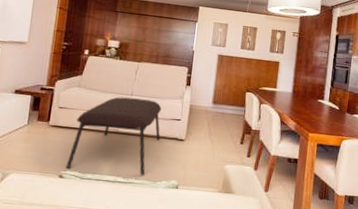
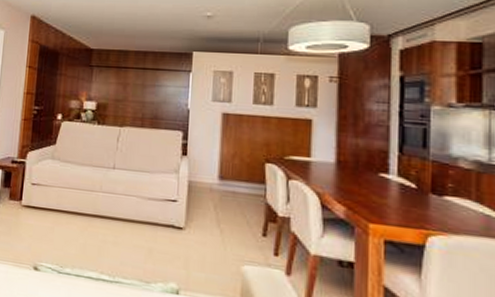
coffee table: present [66,97,162,175] -> none [41,170,152,273]

